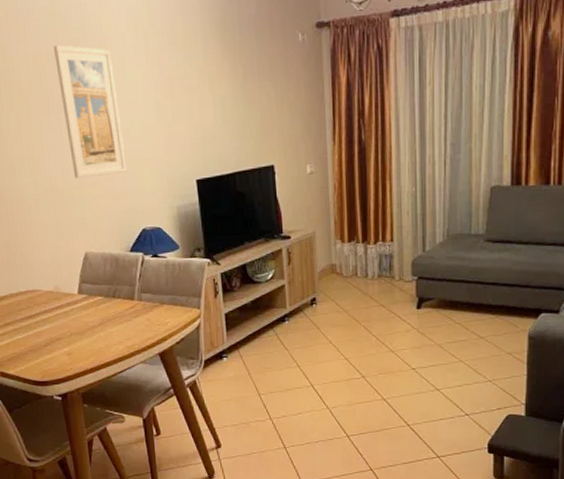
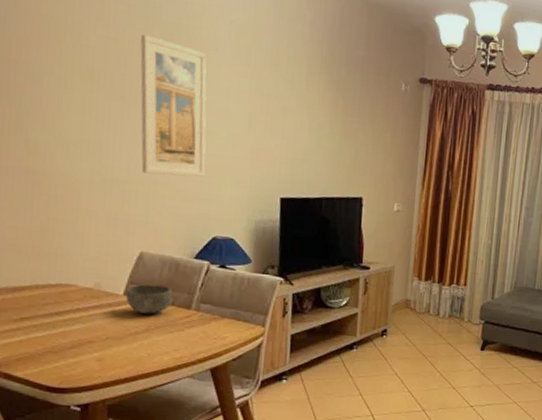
bowl: none [79,281,118,309] -> present [125,284,173,314]

